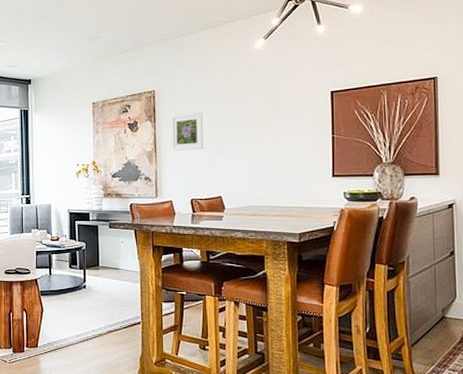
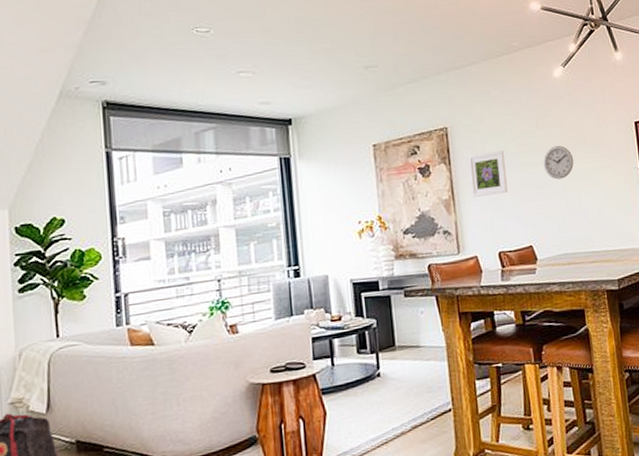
wall clock: none [238,110,267,140] -> present [543,146,574,180]

